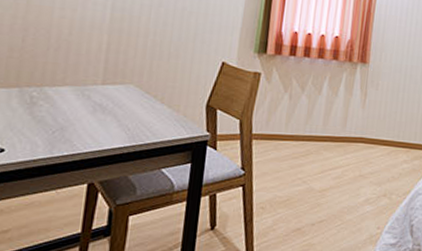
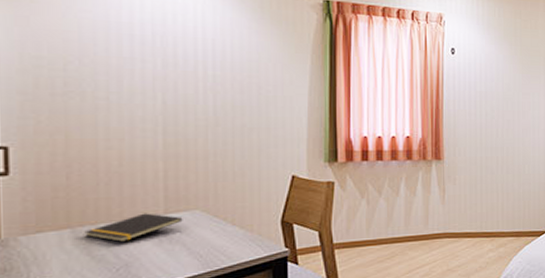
notepad: none [30,81,118,106] -> present [84,213,183,242]

